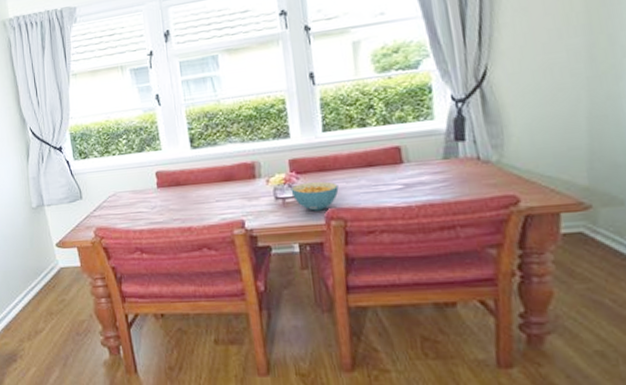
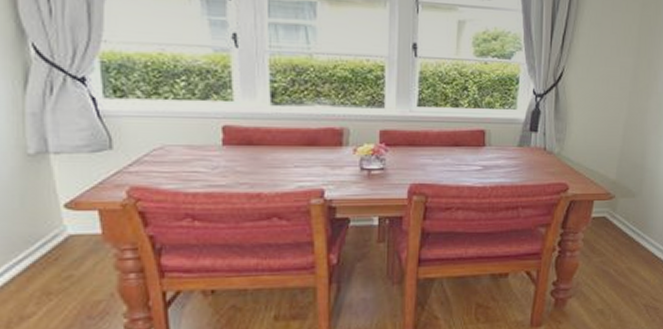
cereal bowl: present [290,181,339,211] -> none [378,156,425,185]

